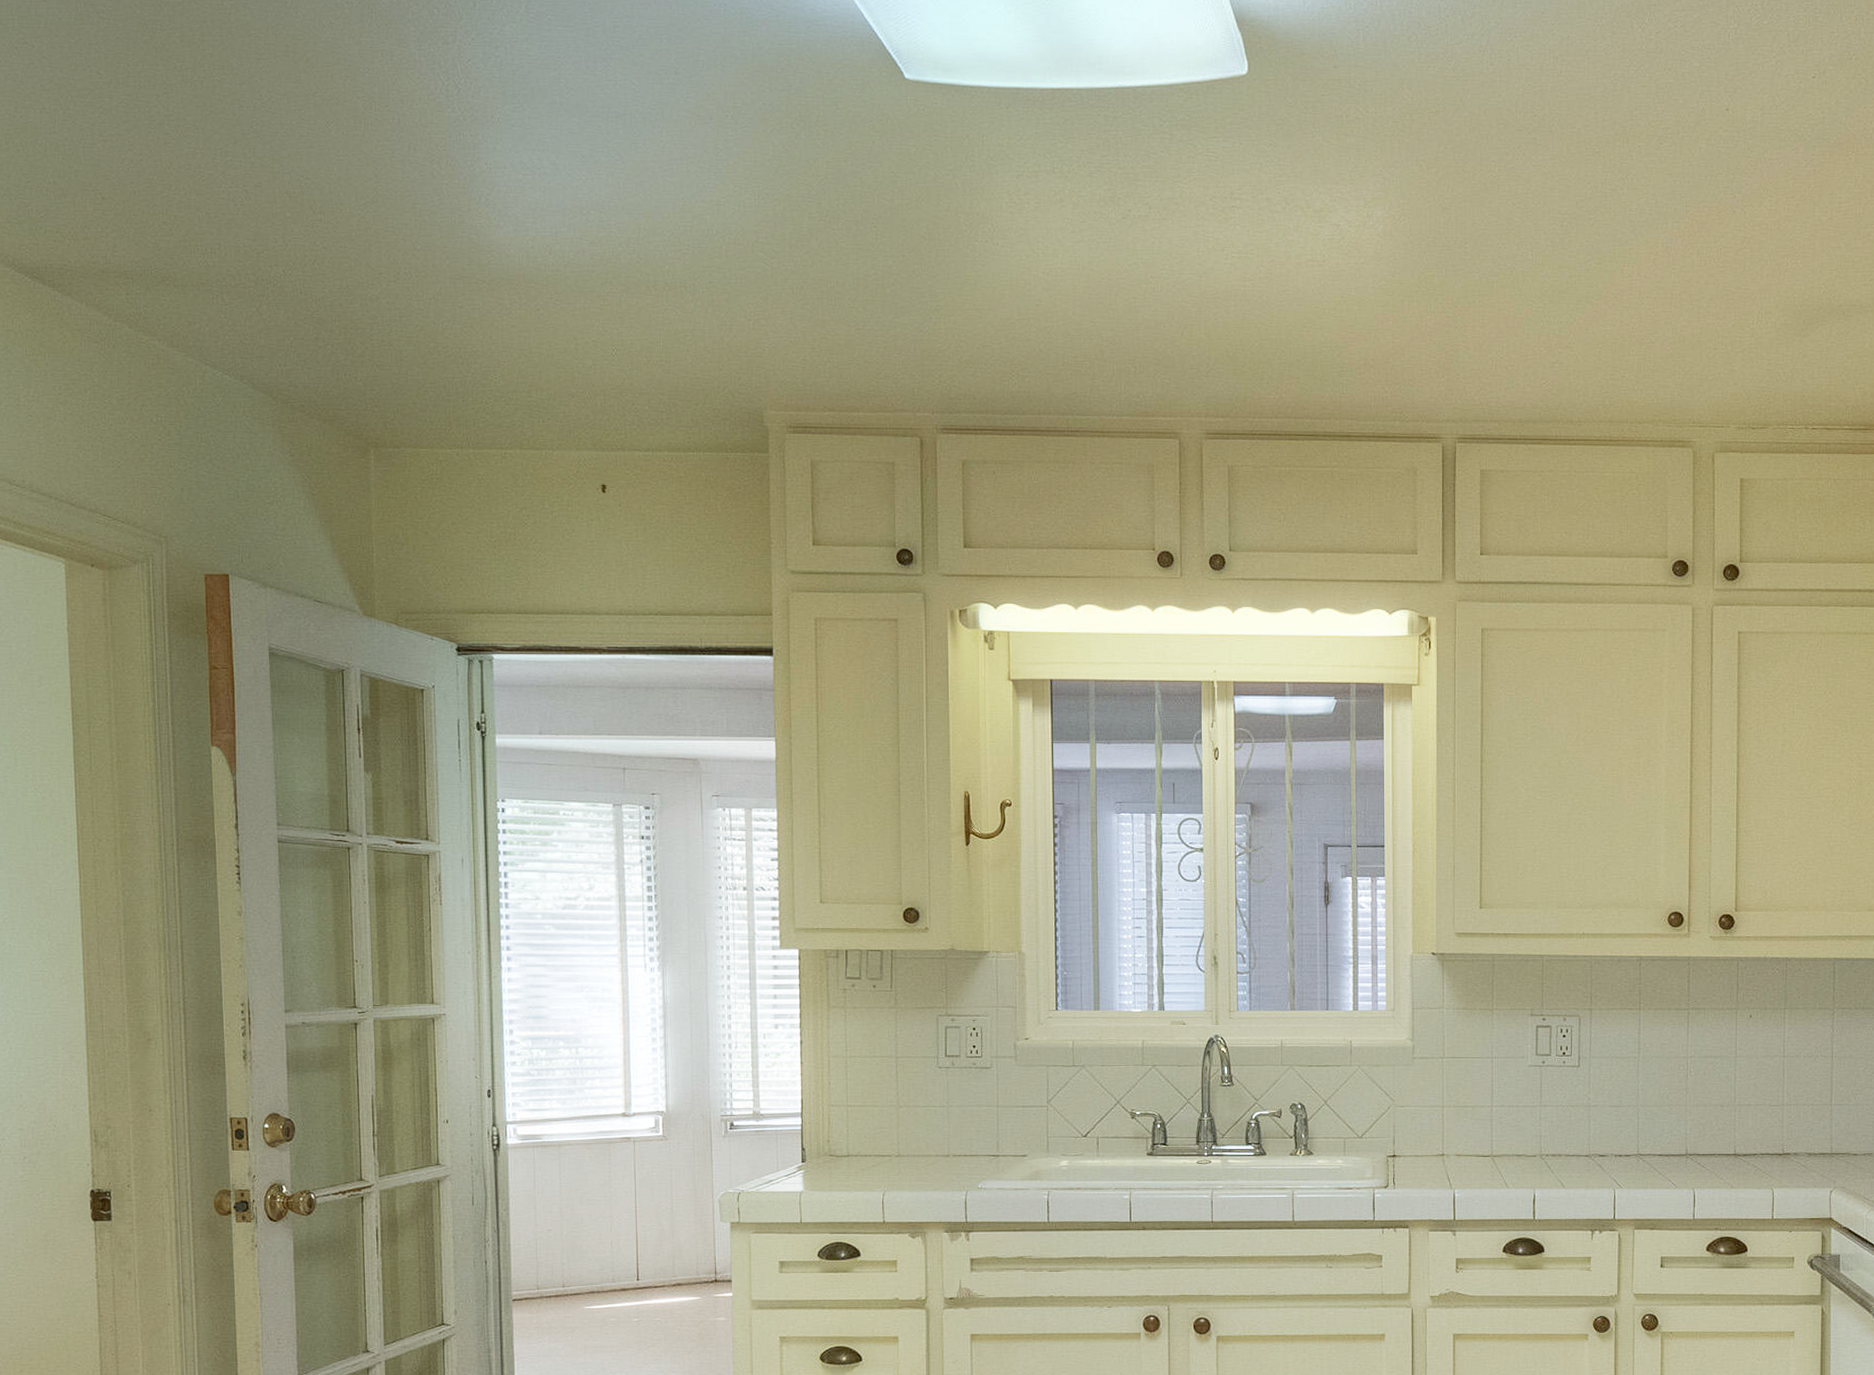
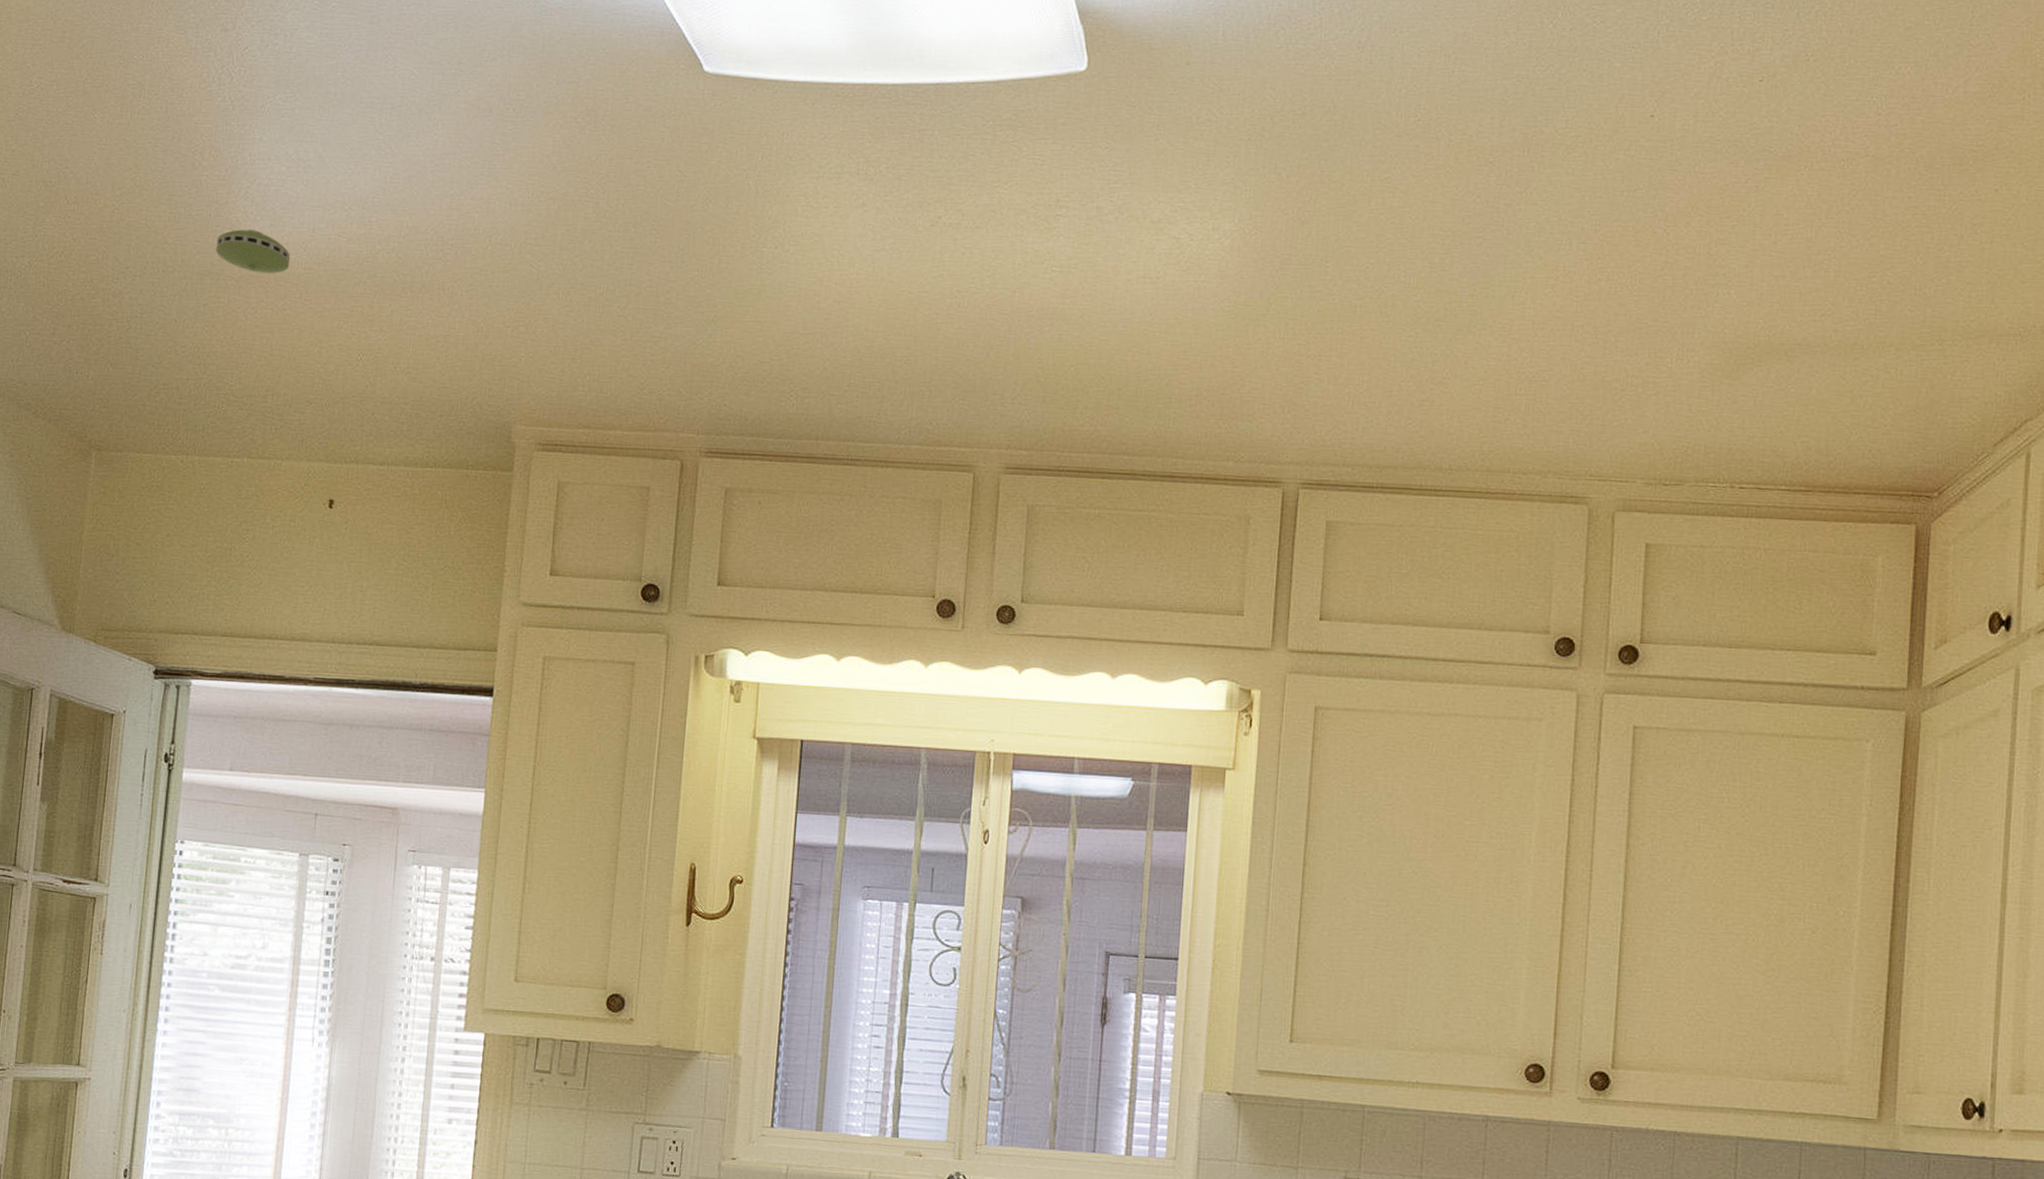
smoke detector: none [464,235,538,276] -> present [215,229,291,274]

